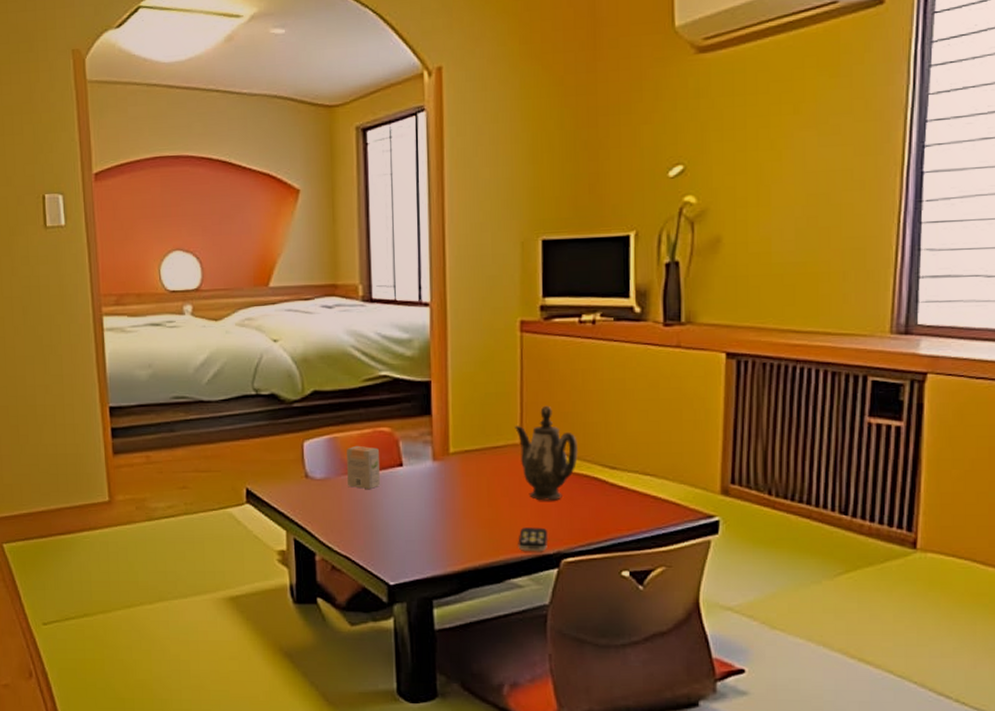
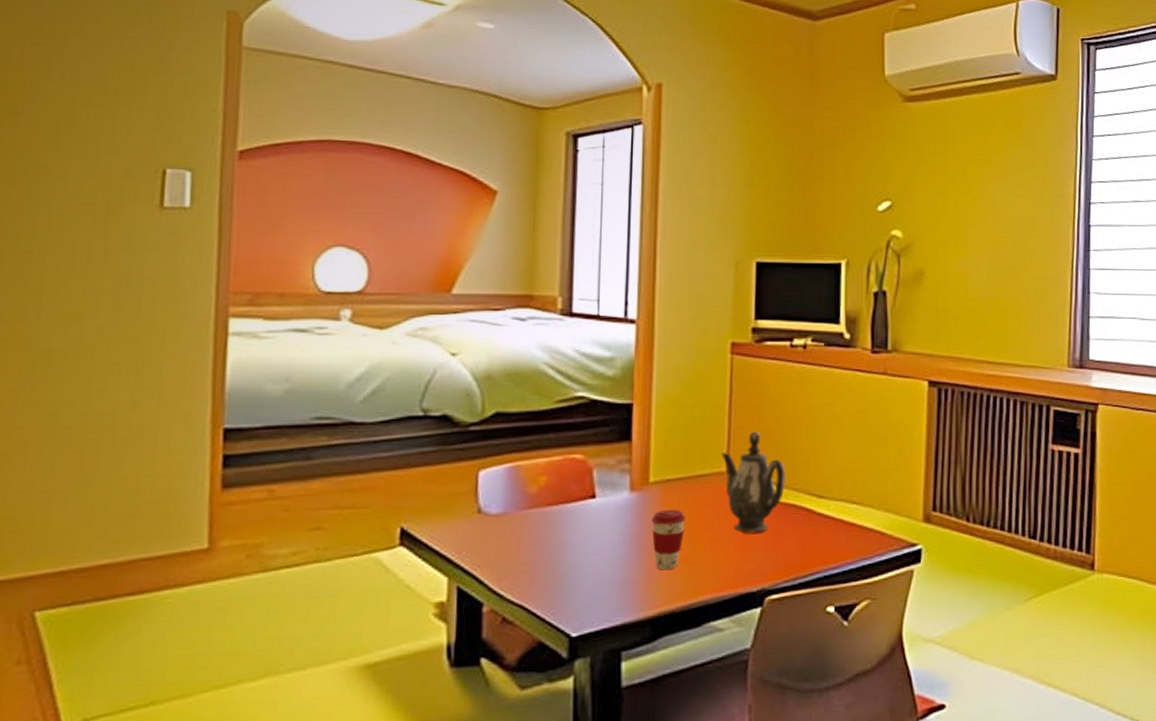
tea box: present [347,445,380,490] -> none [529,474,569,526]
coffee cup: none [453,477,484,532] -> present [651,509,686,570]
remote control: present [518,527,548,552] -> none [719,562,753,590]

